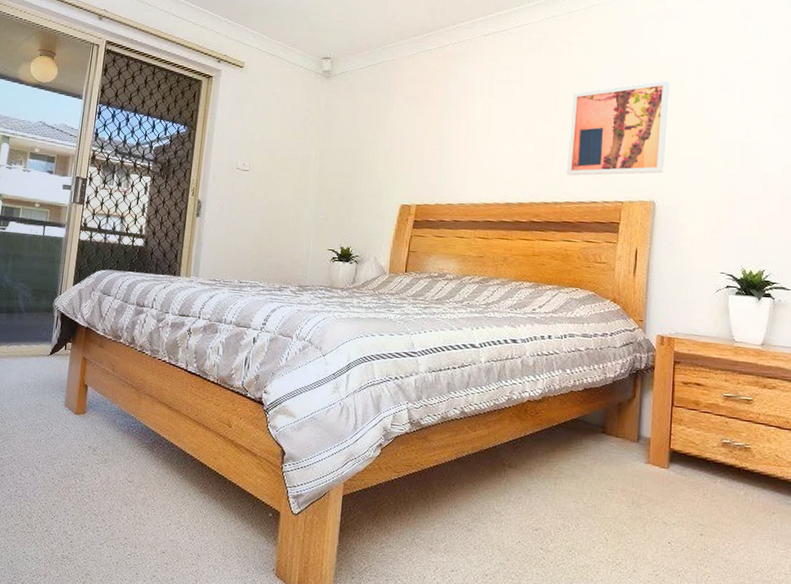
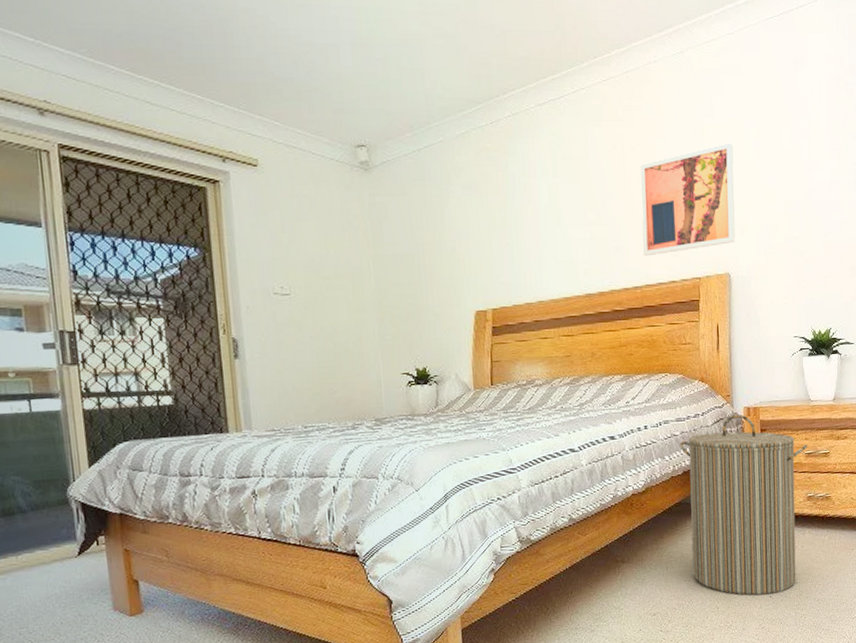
laundry hamper: none [583,341,727,541] -> present [680,414,808,596]

